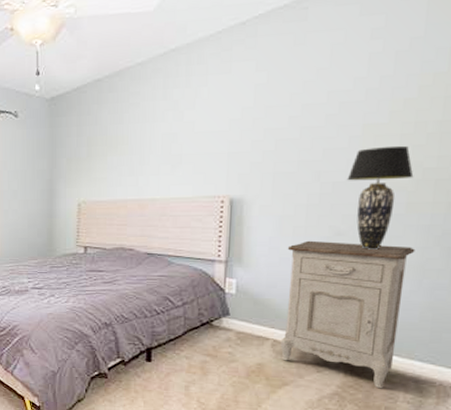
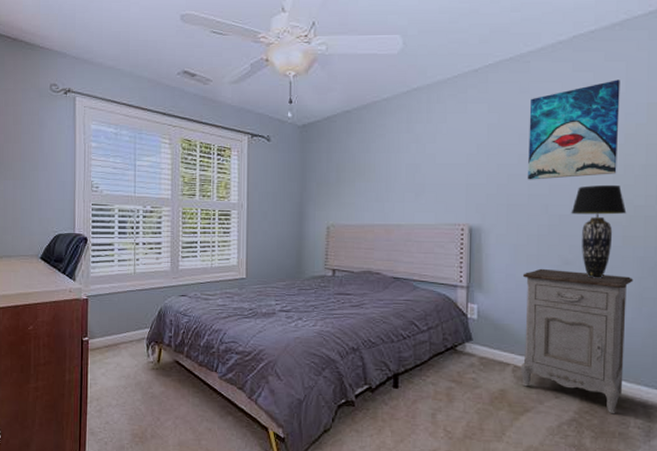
wall art: none [299,21,419,145] -> present [528,80,620,180]

